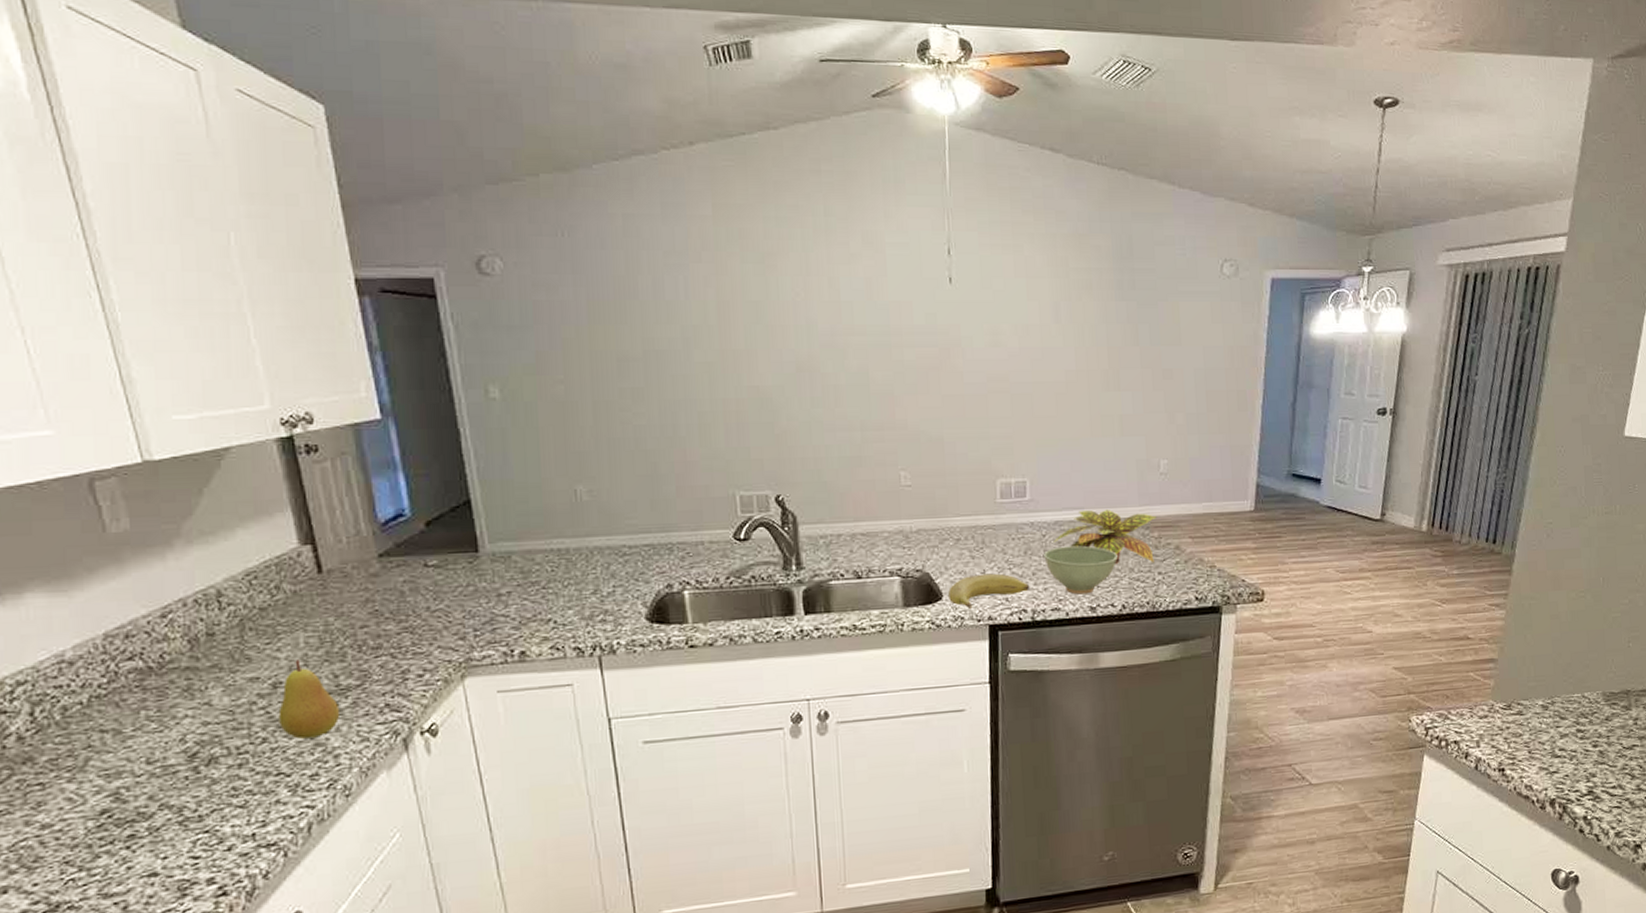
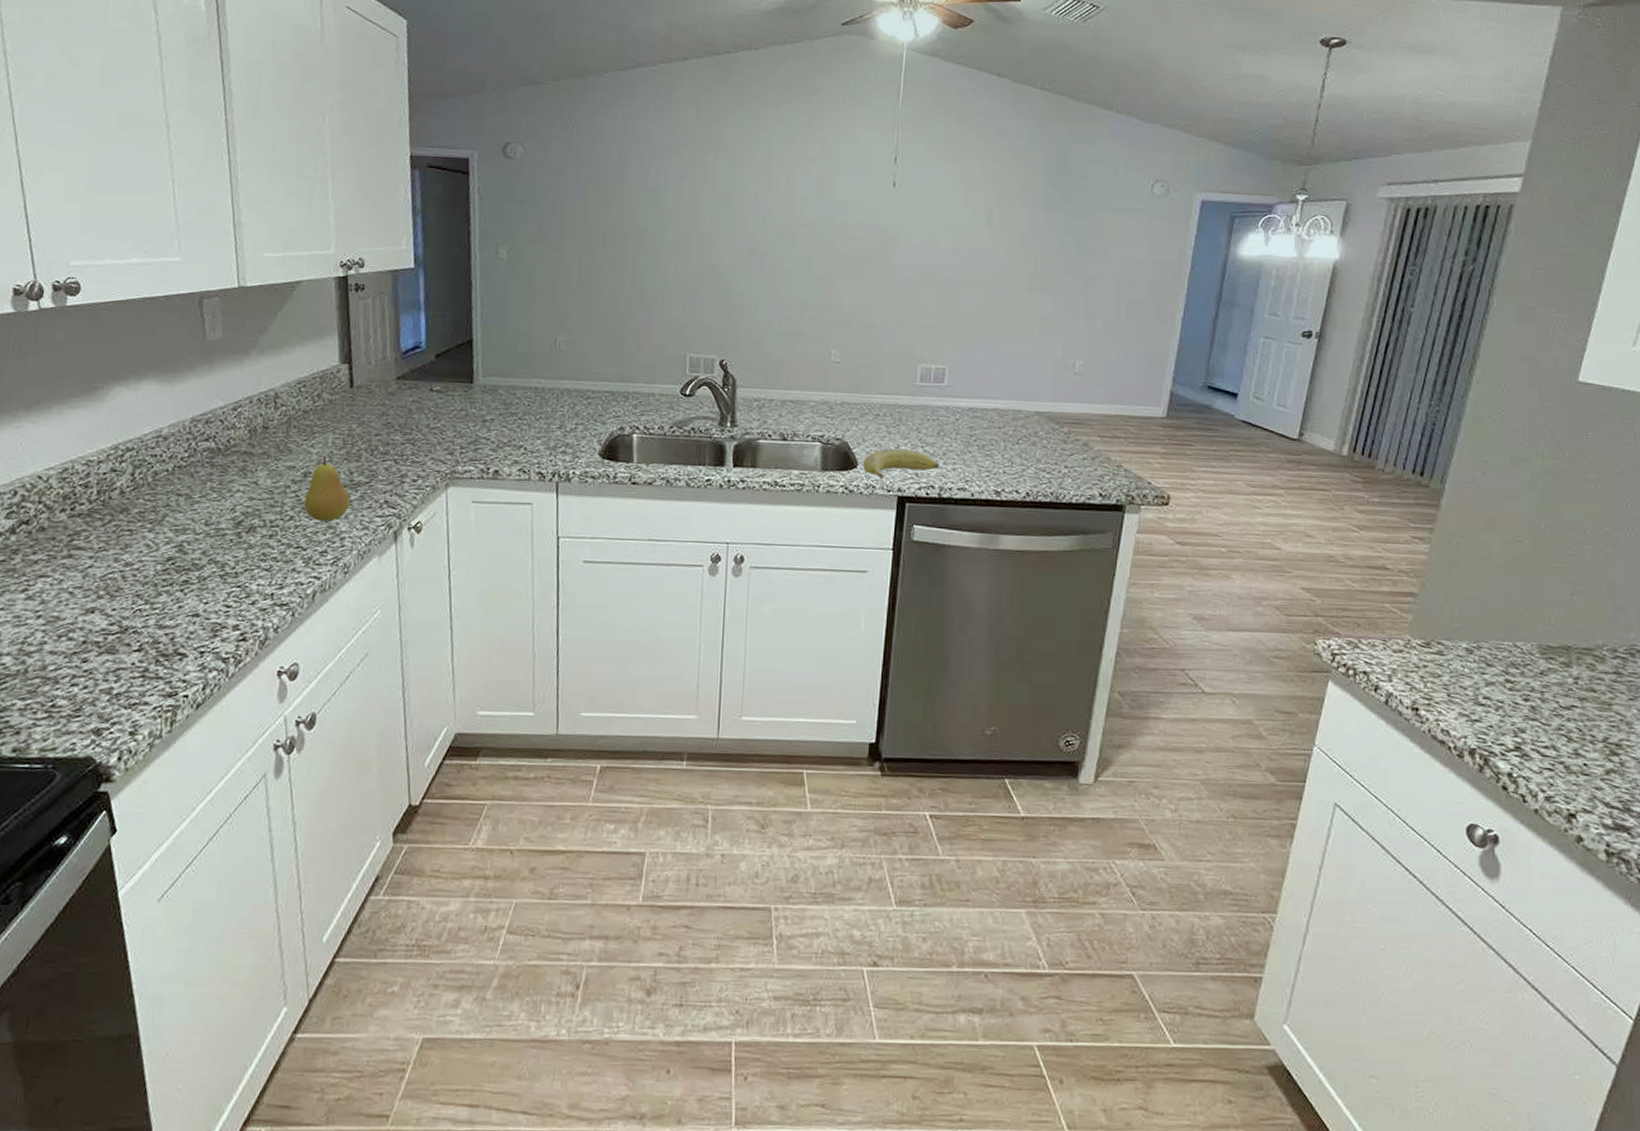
bowl: present [1044,545,1119,595] -> none [955,431,1027,478]
plant: present [1053,510,1157,564] -> none [965,401,1068,457]

